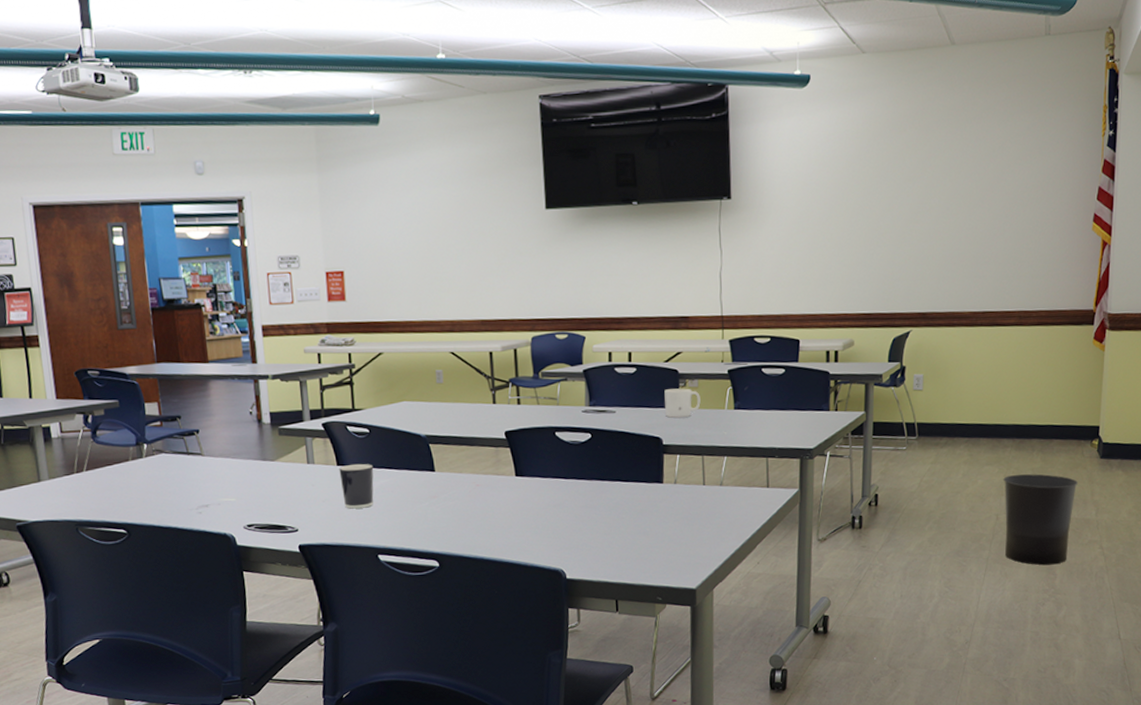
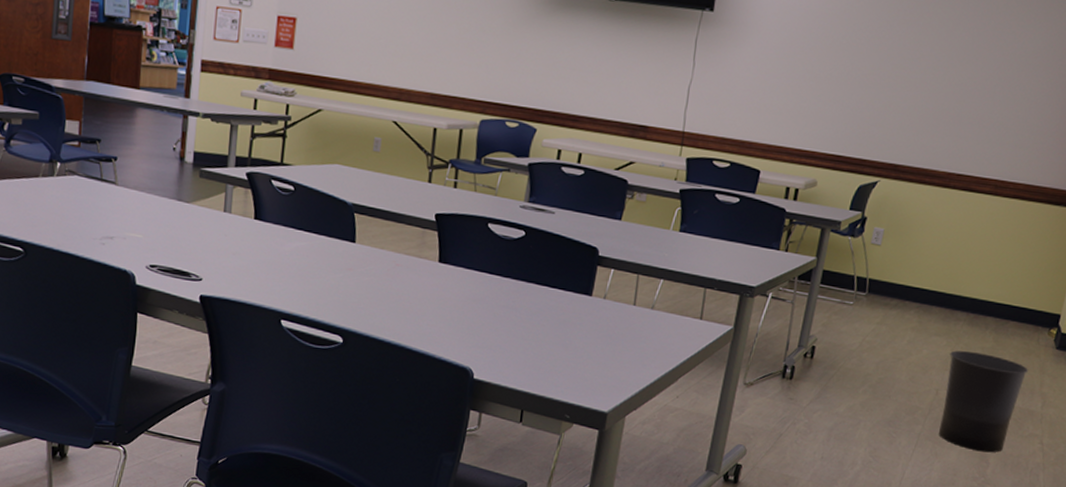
mug: present [339,463,374,509] -> none [255,220,292,269]
mug: present [664,388,701,419] -> none [606,198,647,232]

